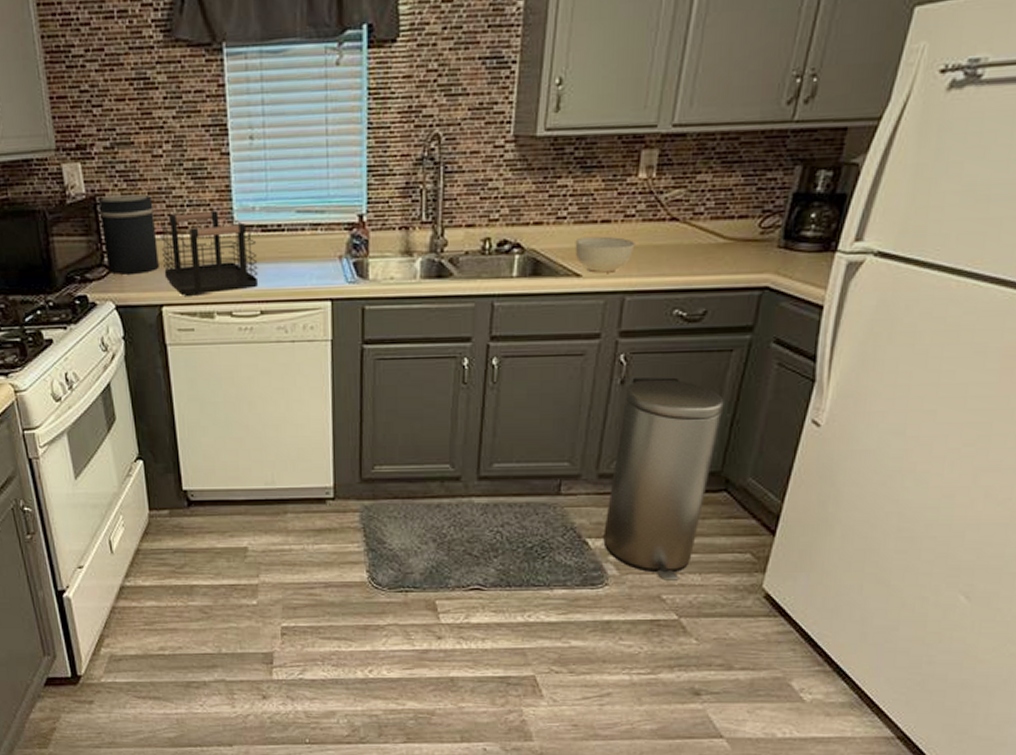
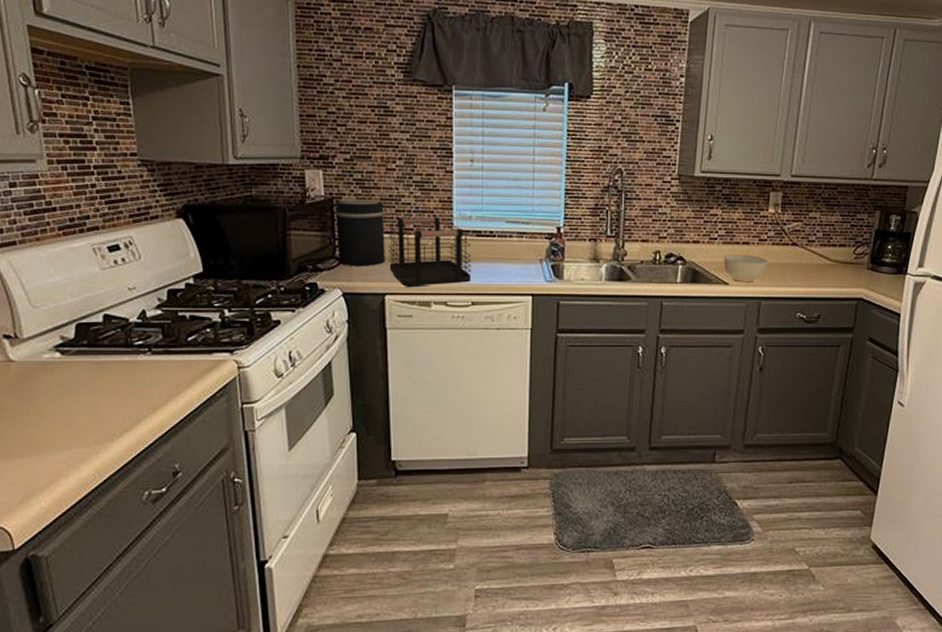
pedal bin: present [603,377,724,582] -> none [749,366,836,536]

